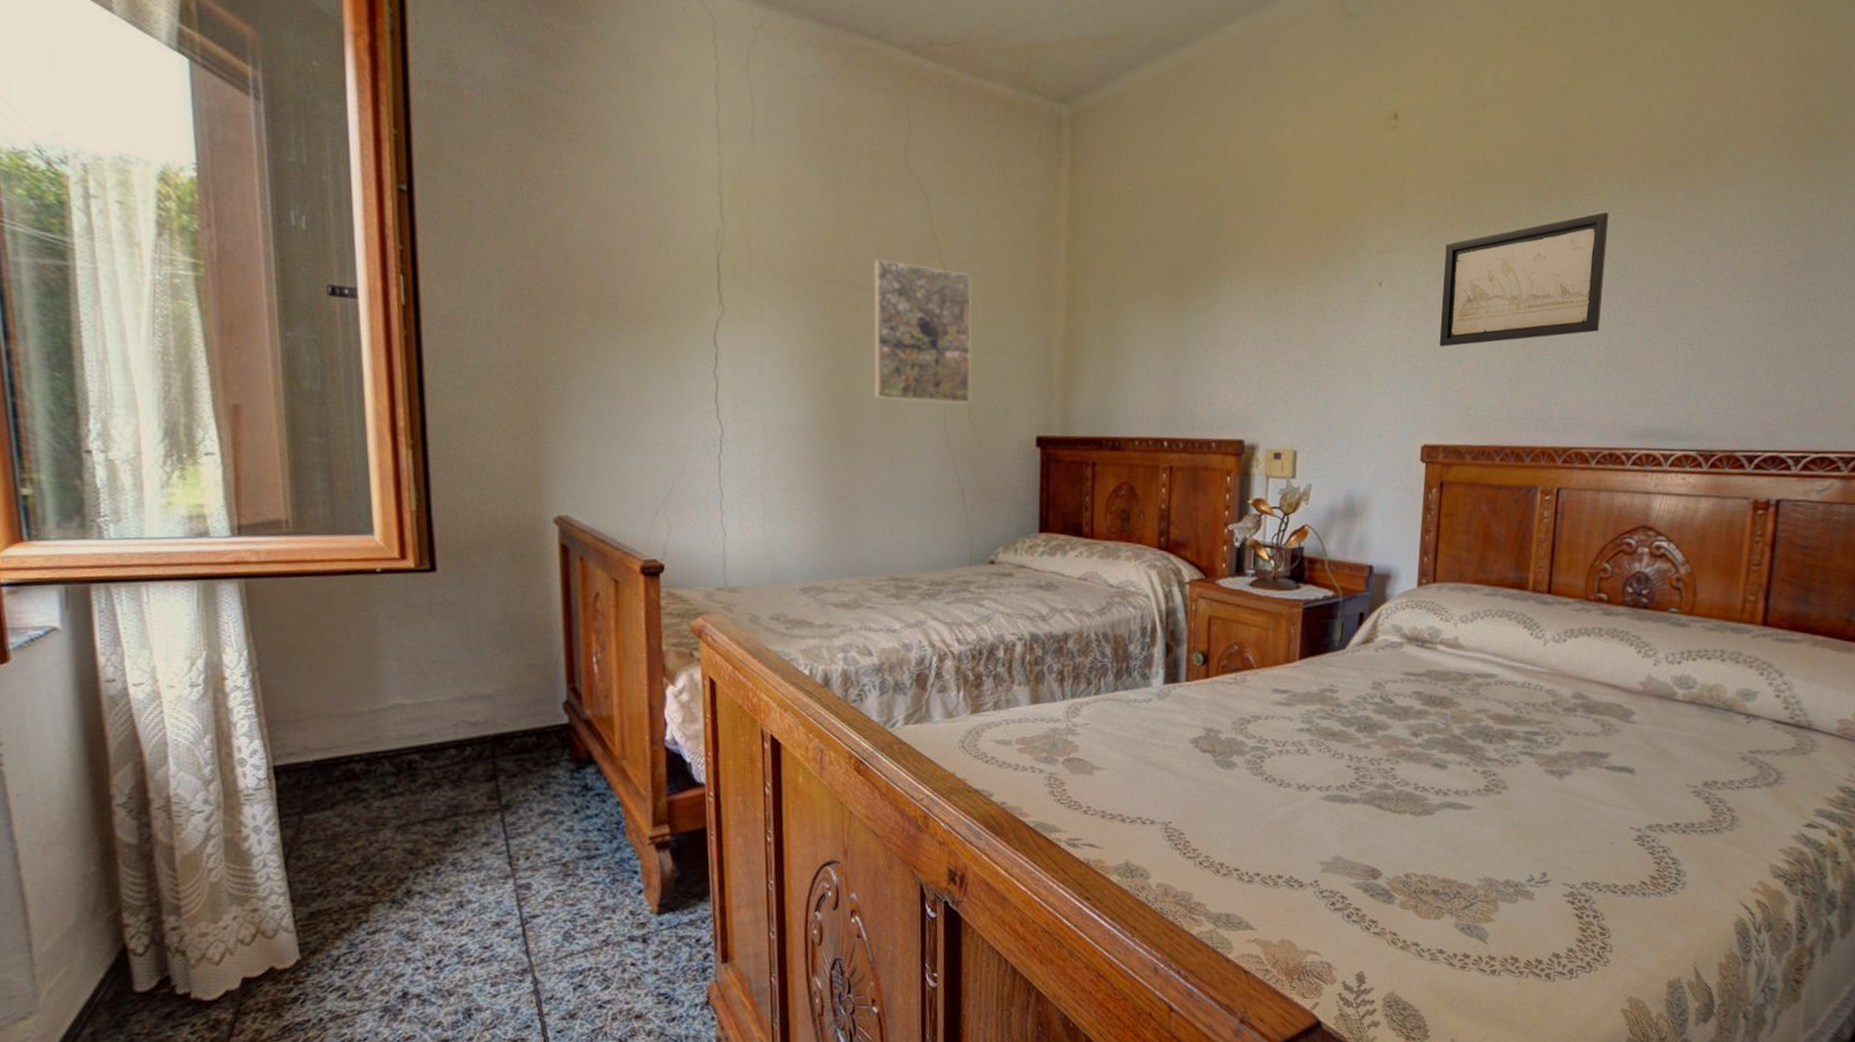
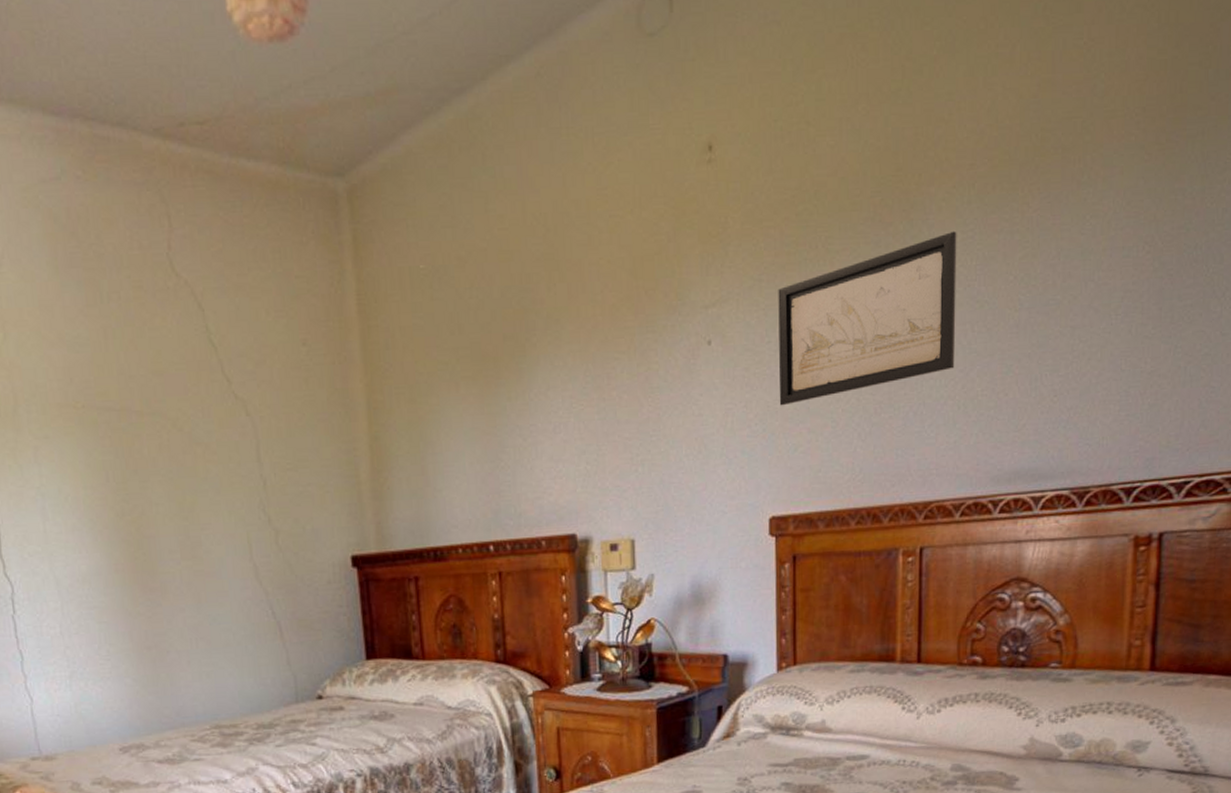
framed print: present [873,259,972,404] -> none [151,379,276,534]

